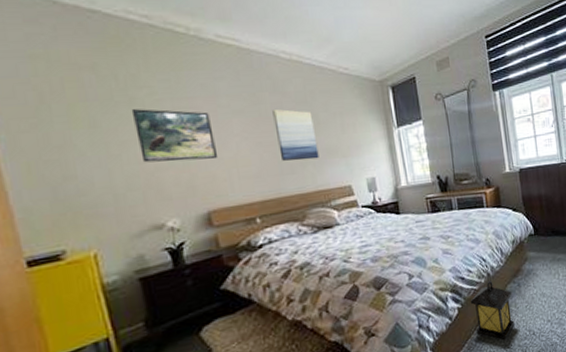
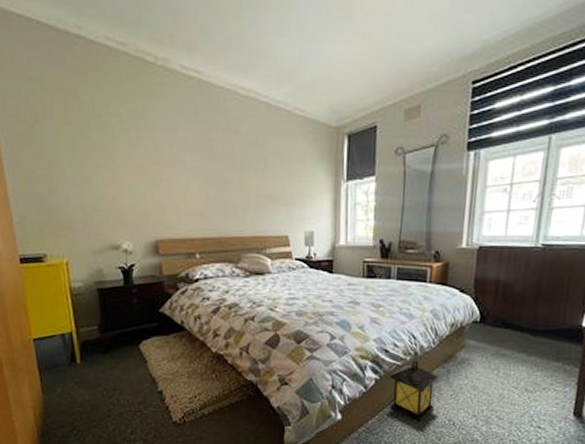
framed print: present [131,109,219,163] -> none [102,136,170,191]
wall art: present [272,109,319,161] -> none [223,149,262,204]

